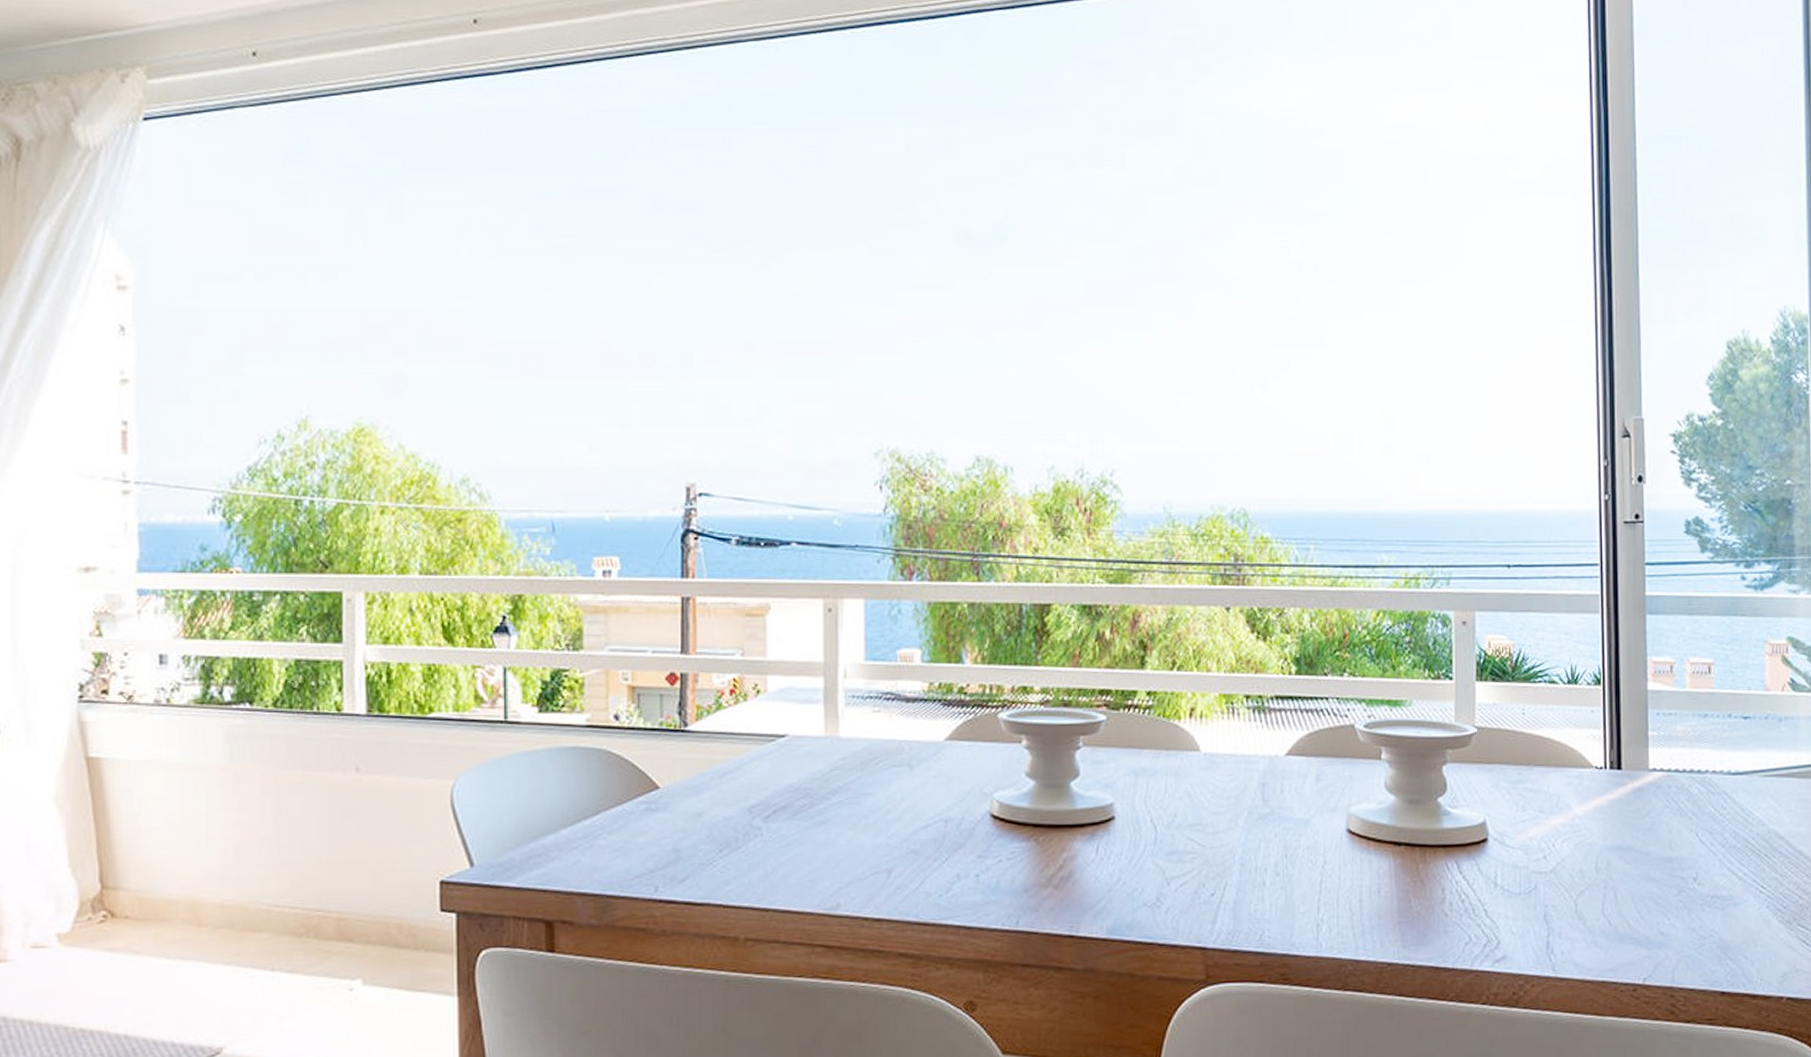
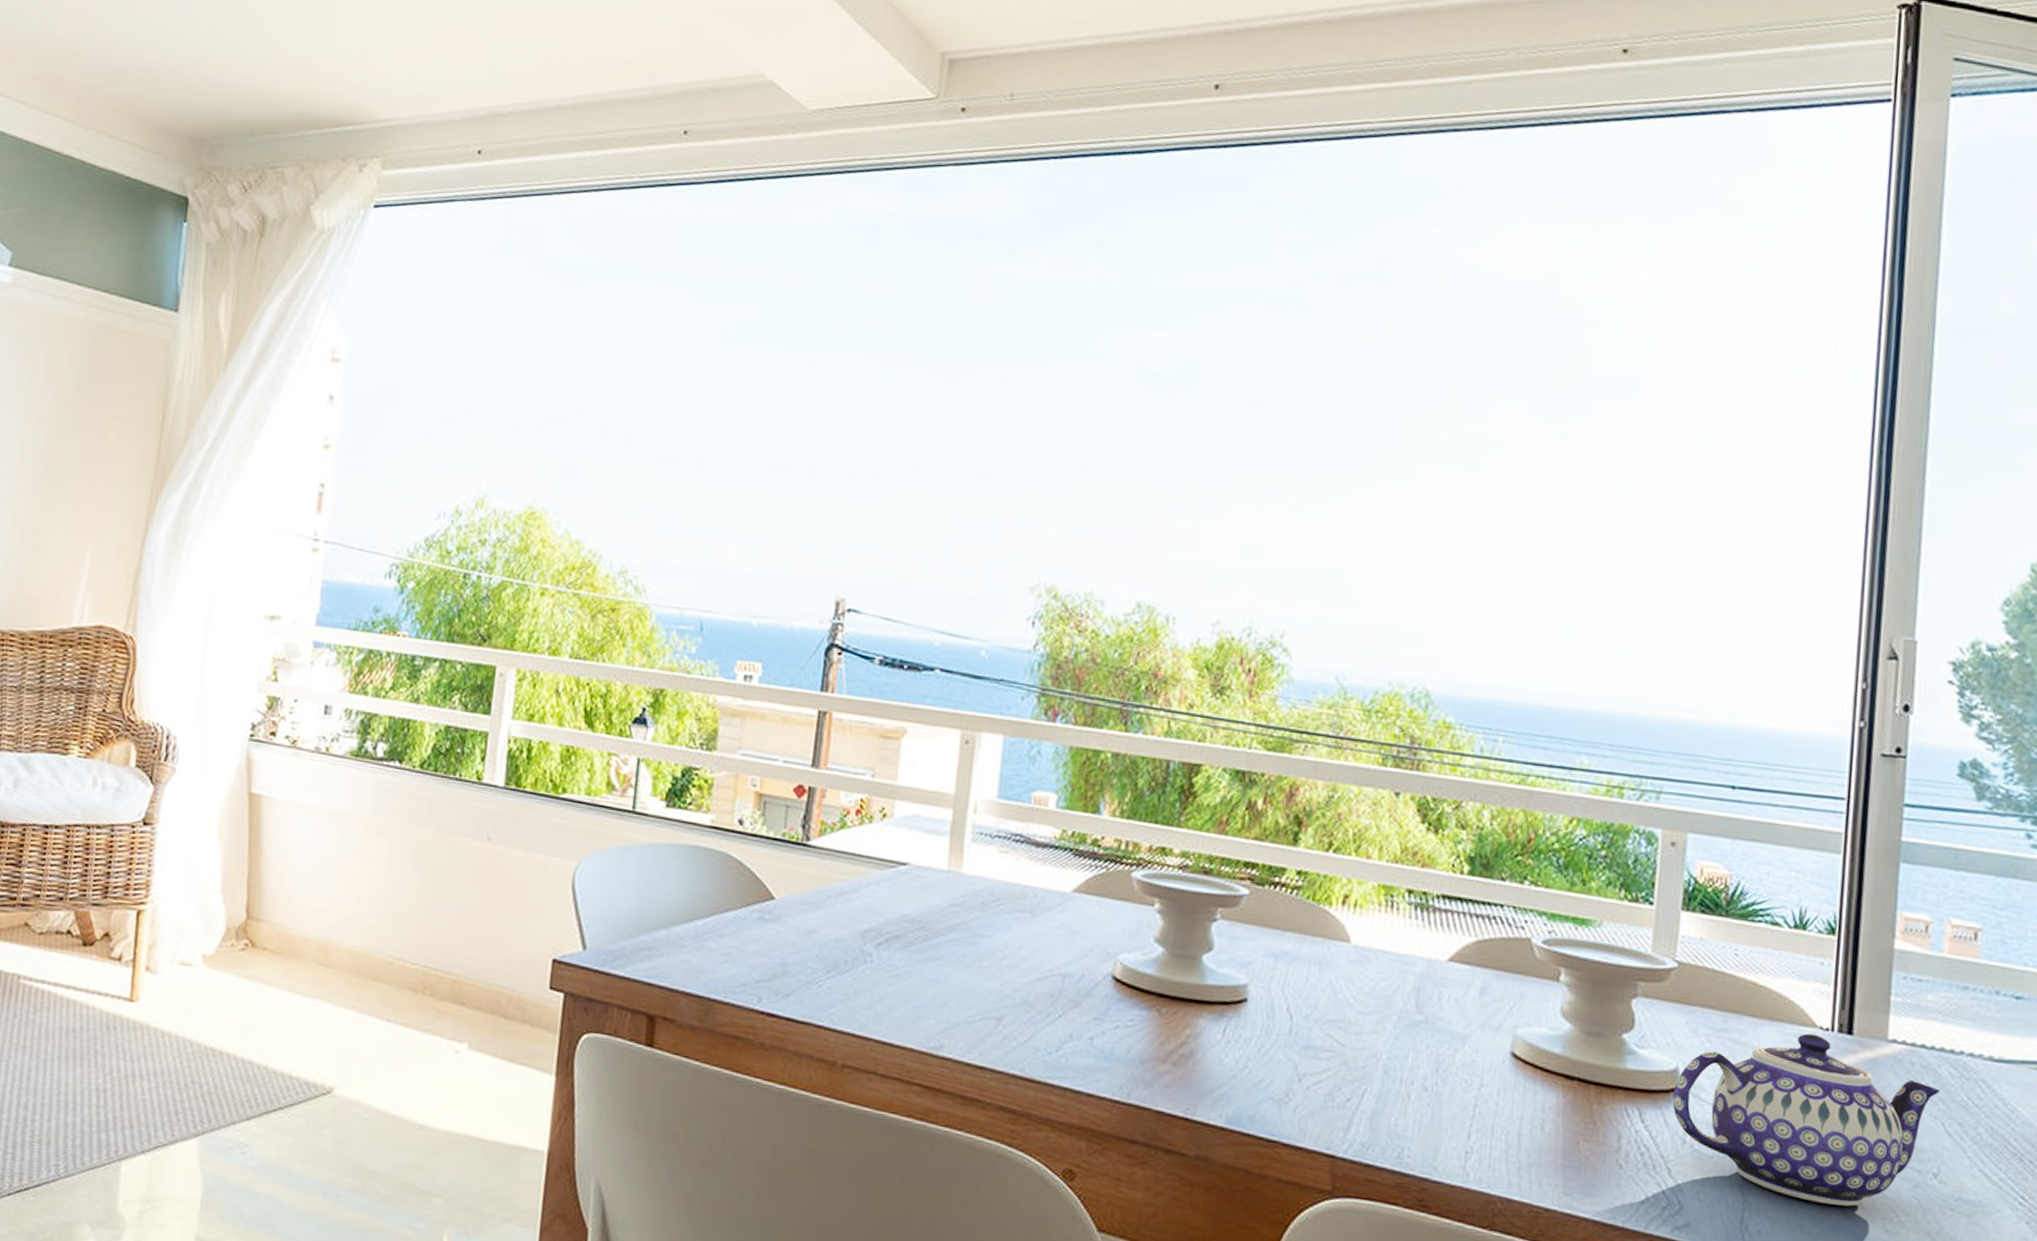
teapot: none [1483,774,1692,919] -> present [1672,1033,1939,1207]

